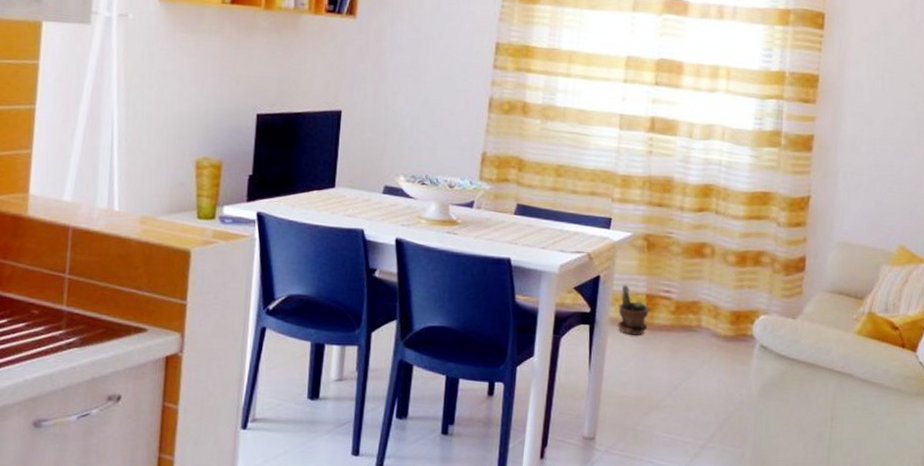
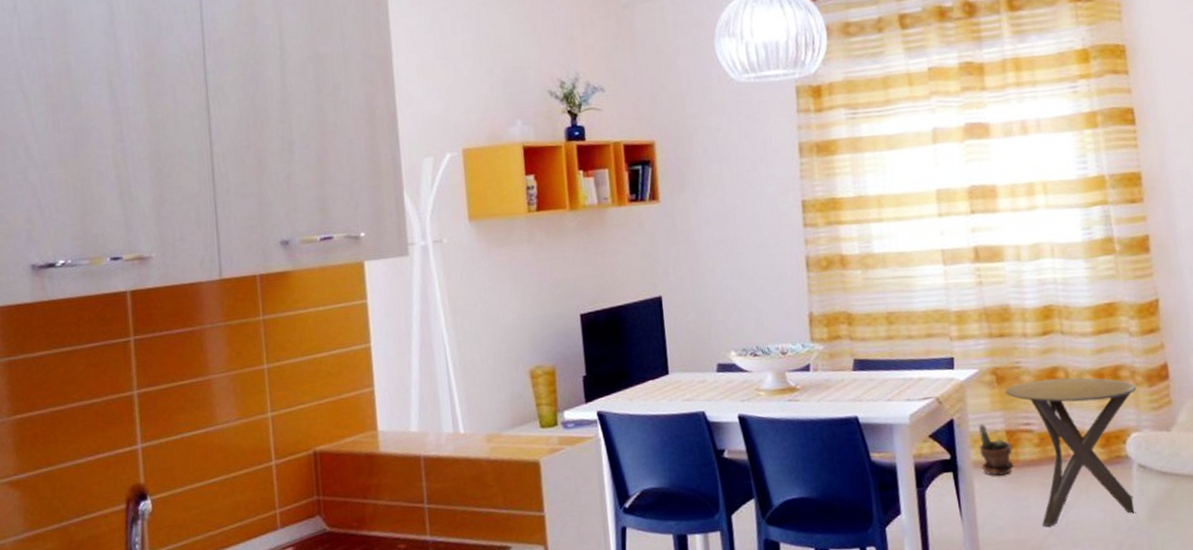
side table: none [653,252,774,389] -> present [1004,377,1137,526]

